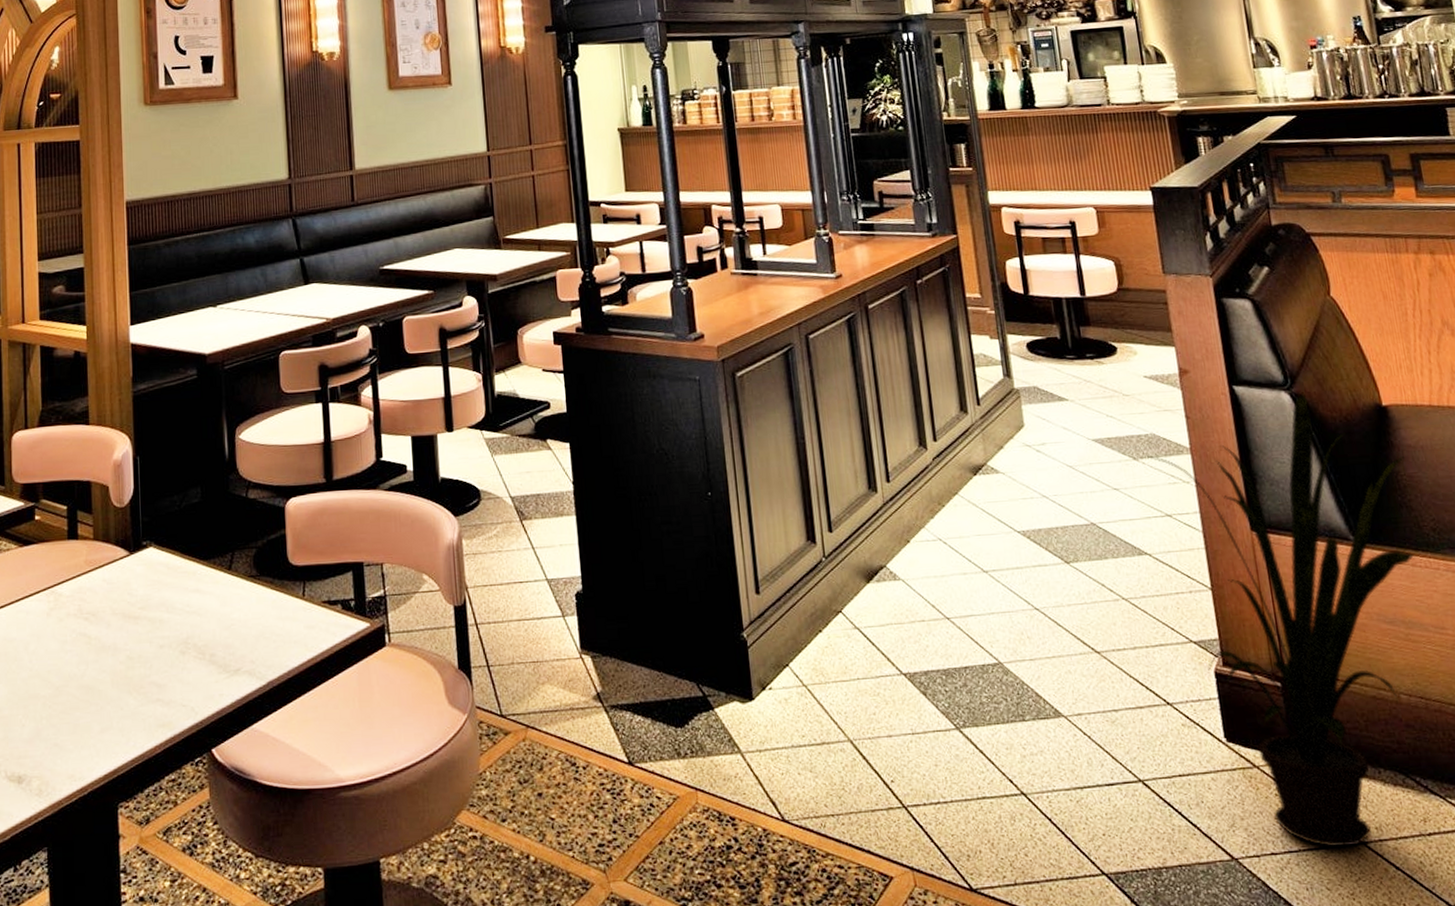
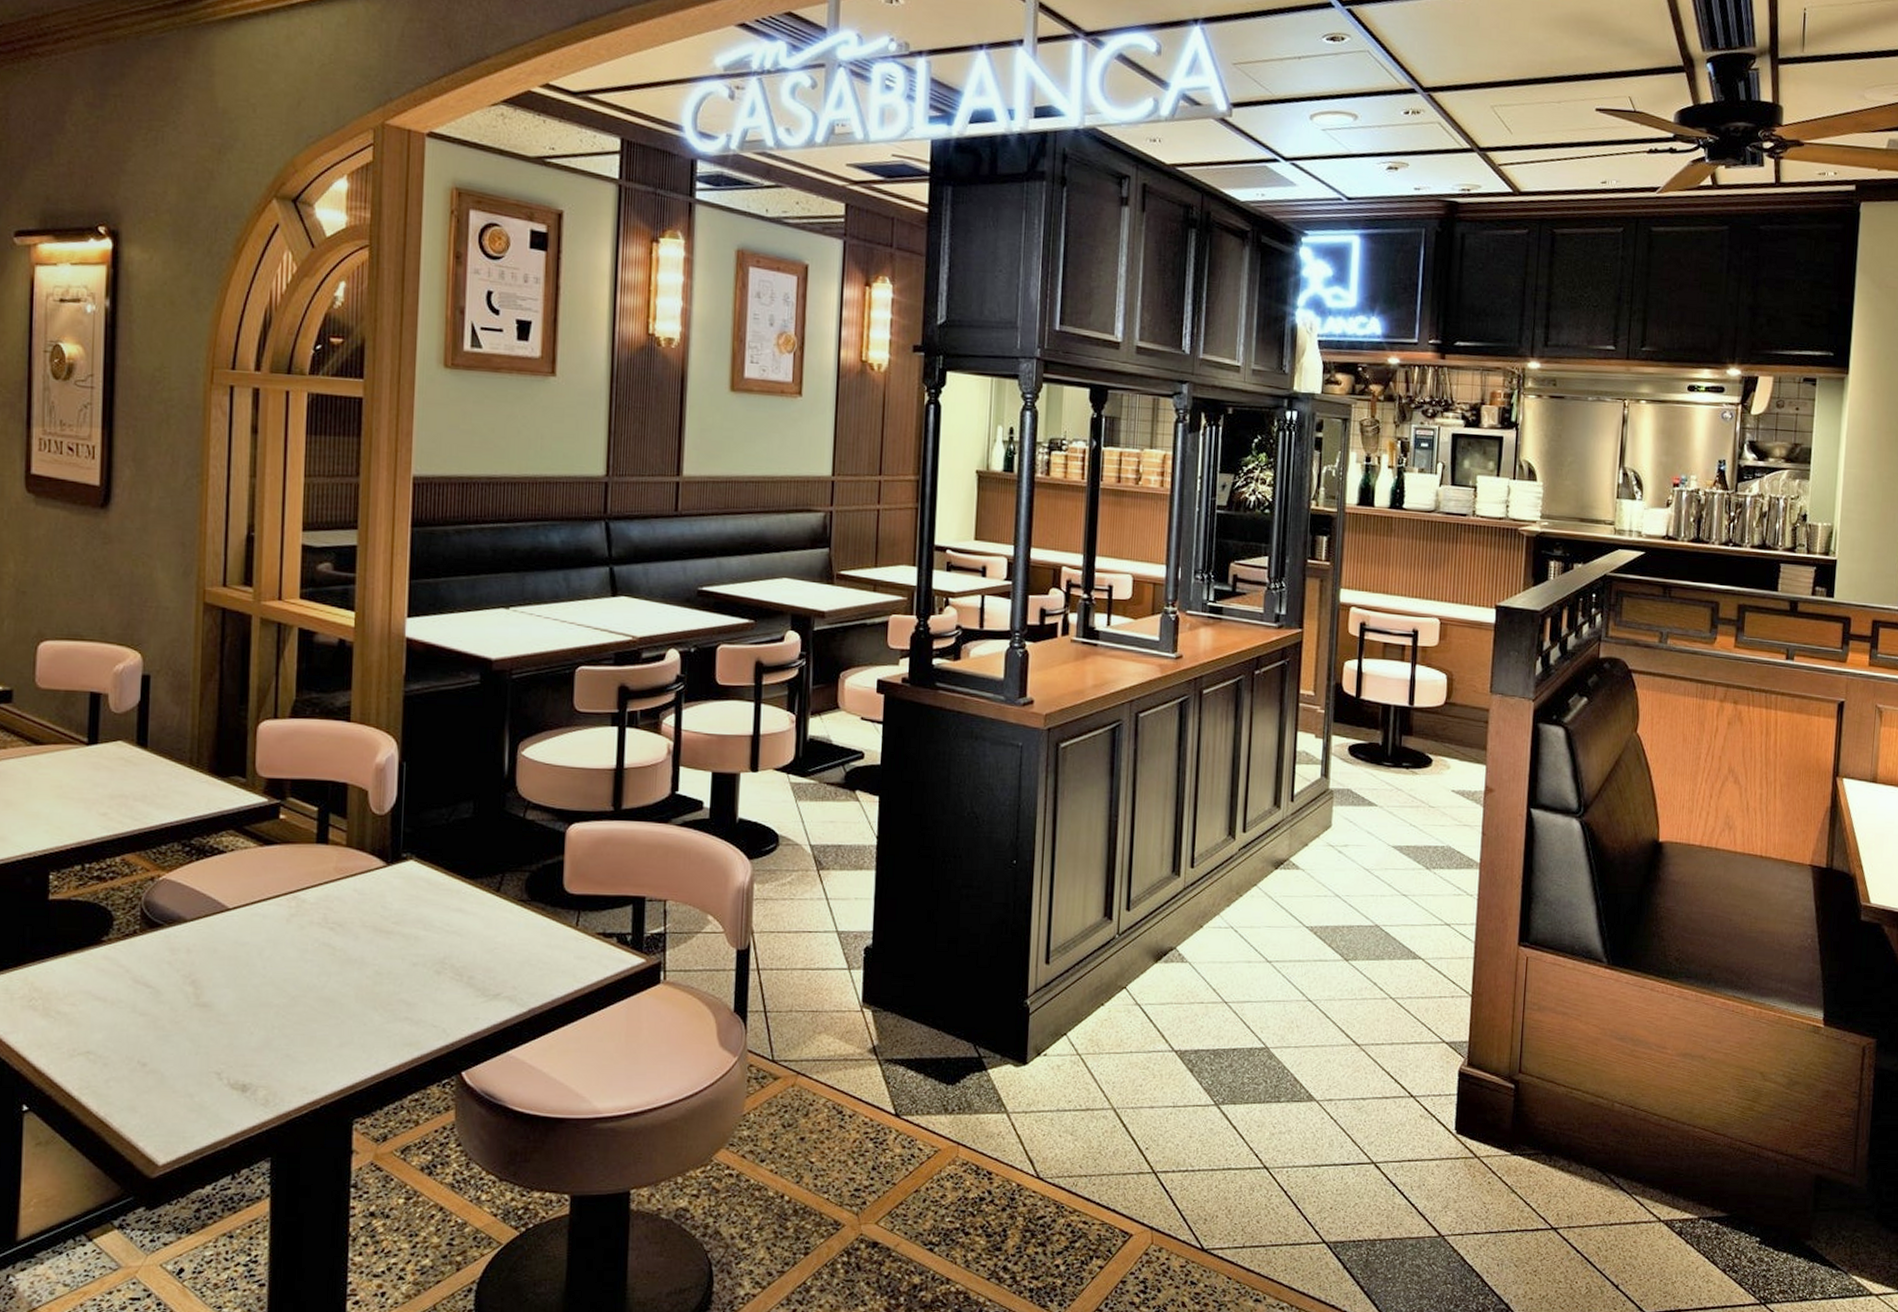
house plant: present [1147,393,1417,848] -> none [1439,822,1667,1232]

